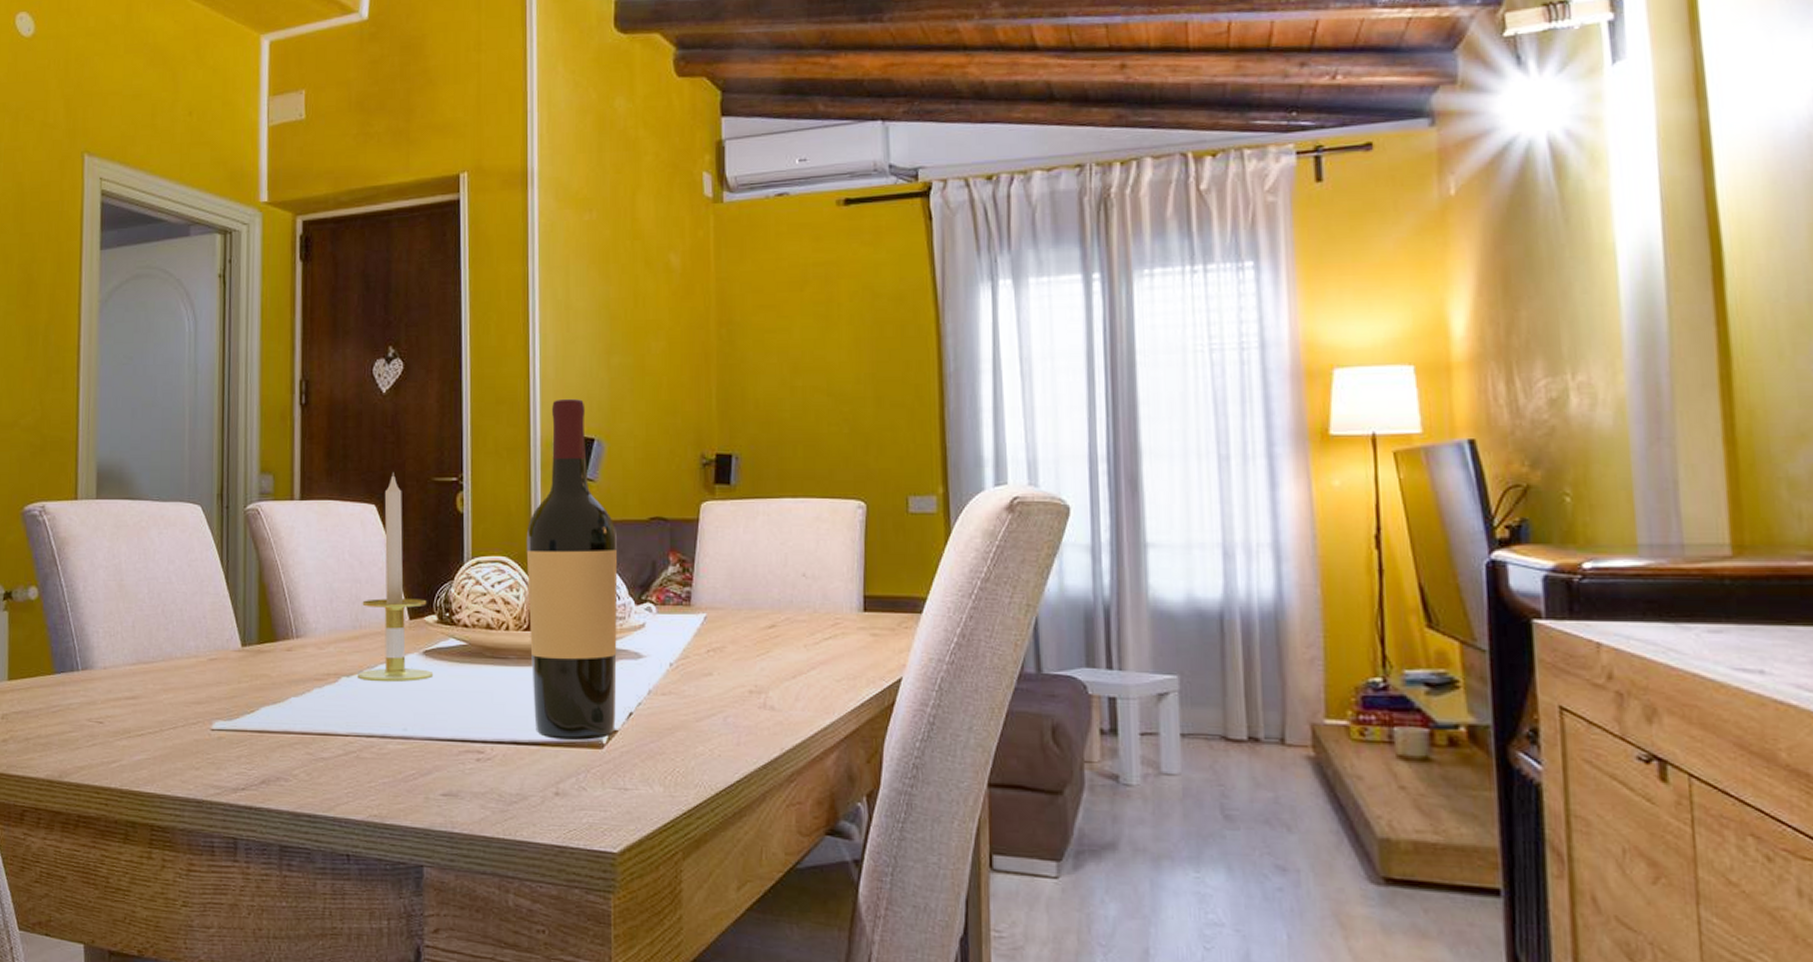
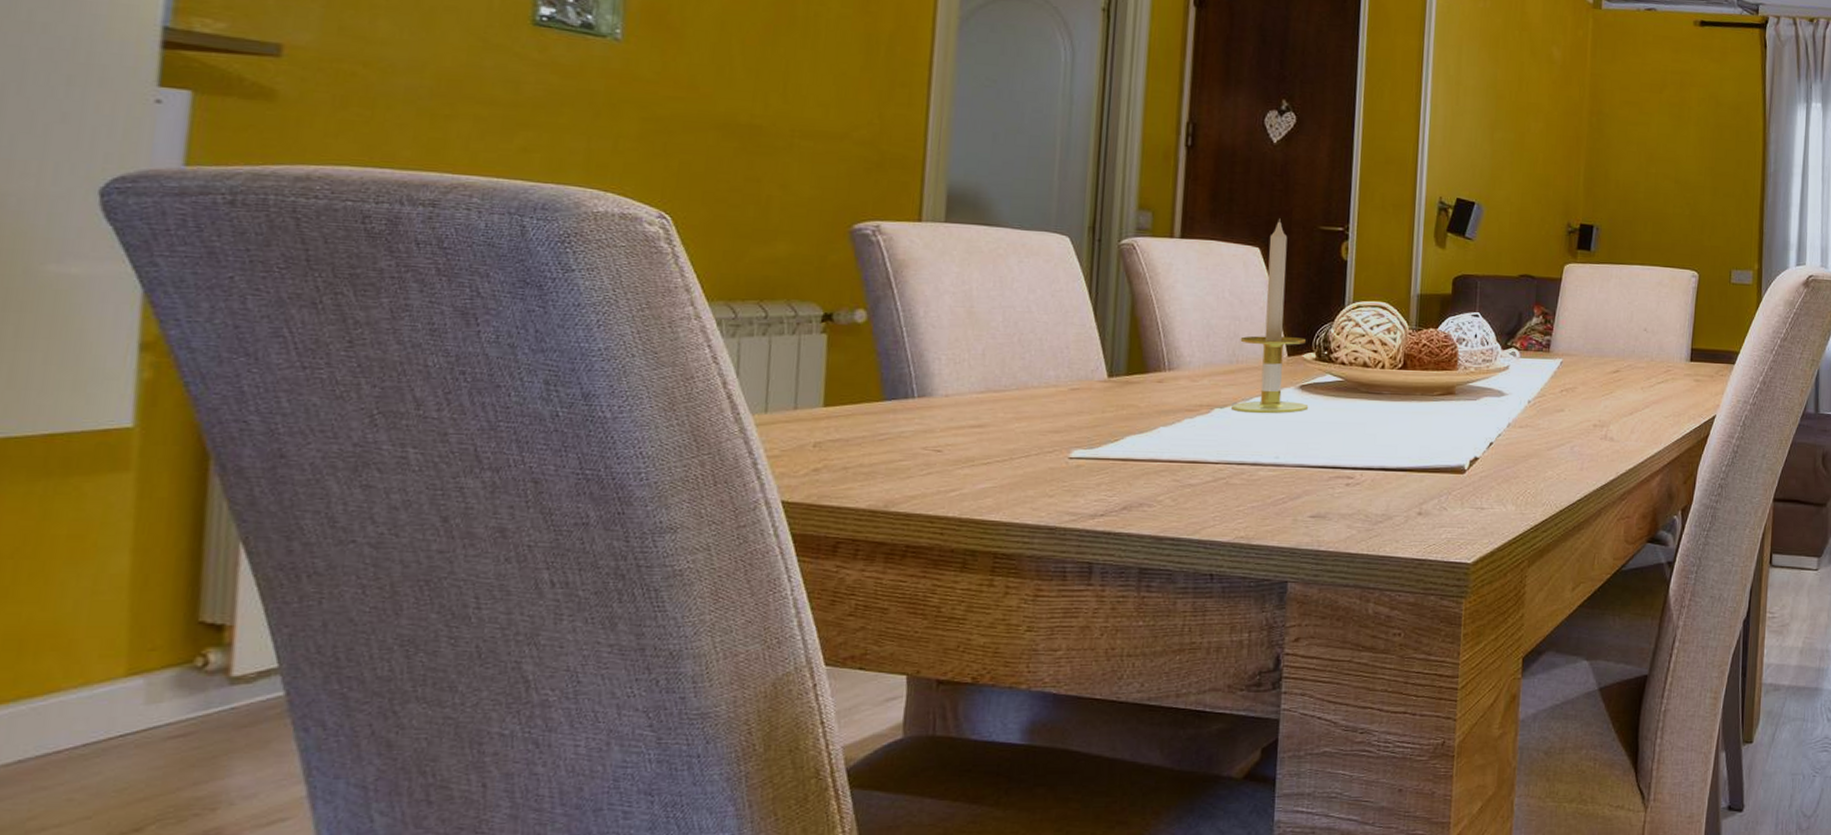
wine bottle: present [526,399,617,741] -> none [1403,165,1489,467]

